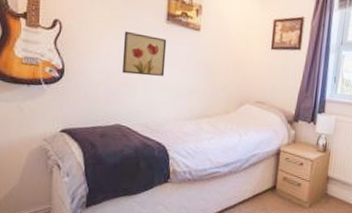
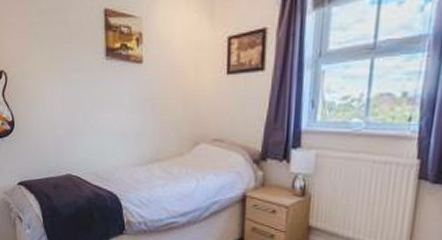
wall art: present [121,31,167,76] -> none [65,73,109,120]

